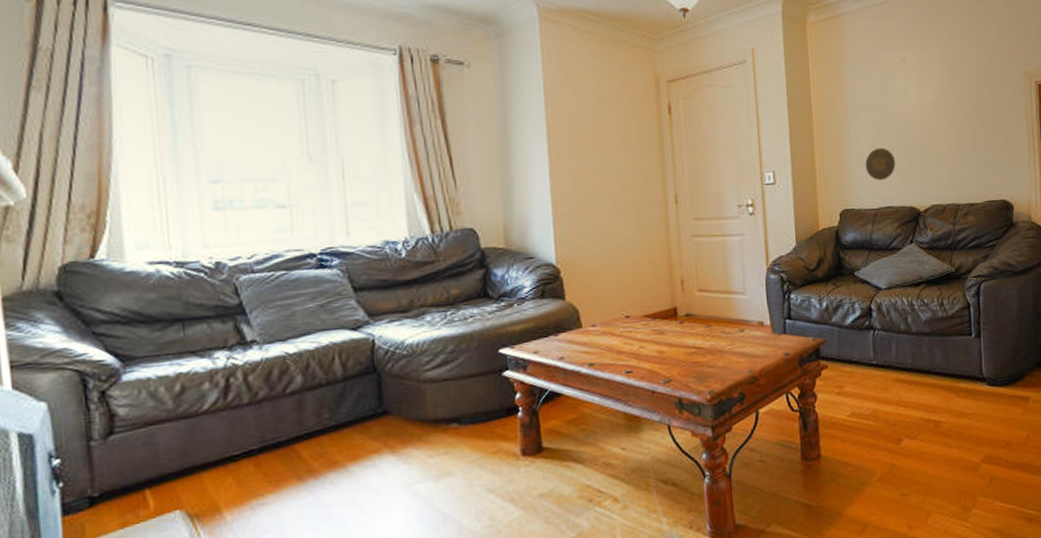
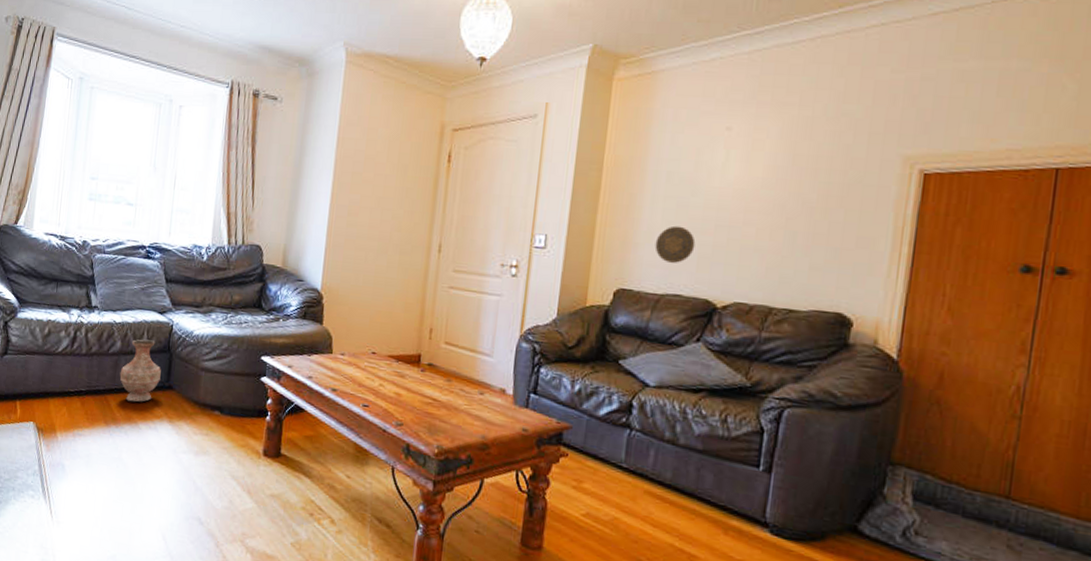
vase: none [308,363,369,445] -> present [119,339,161,403]

